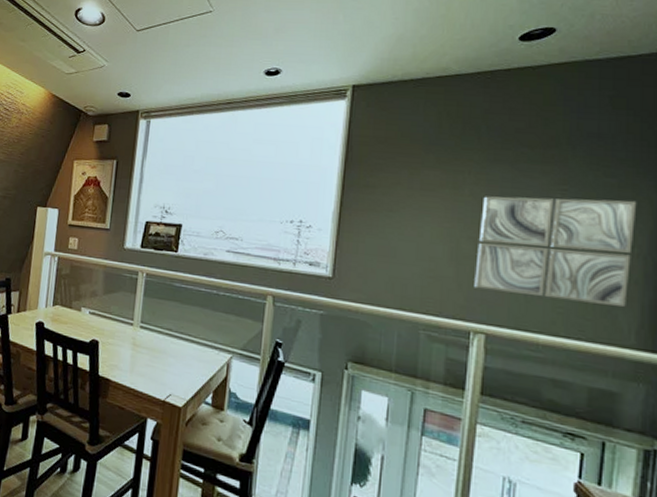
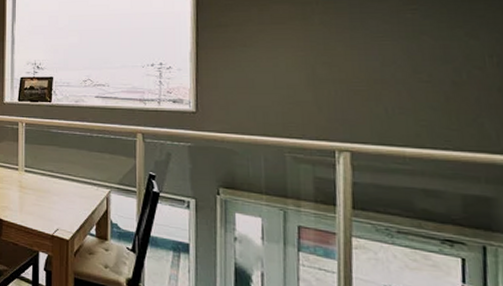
wall art: present [474,196,637,307] -> none [333,12,492,114]

